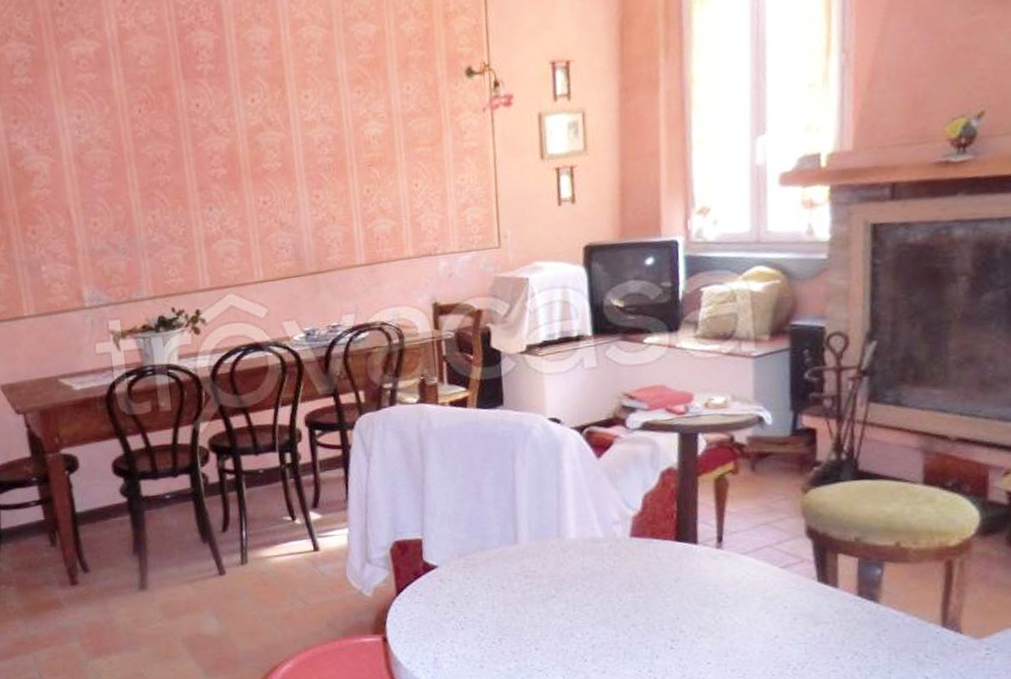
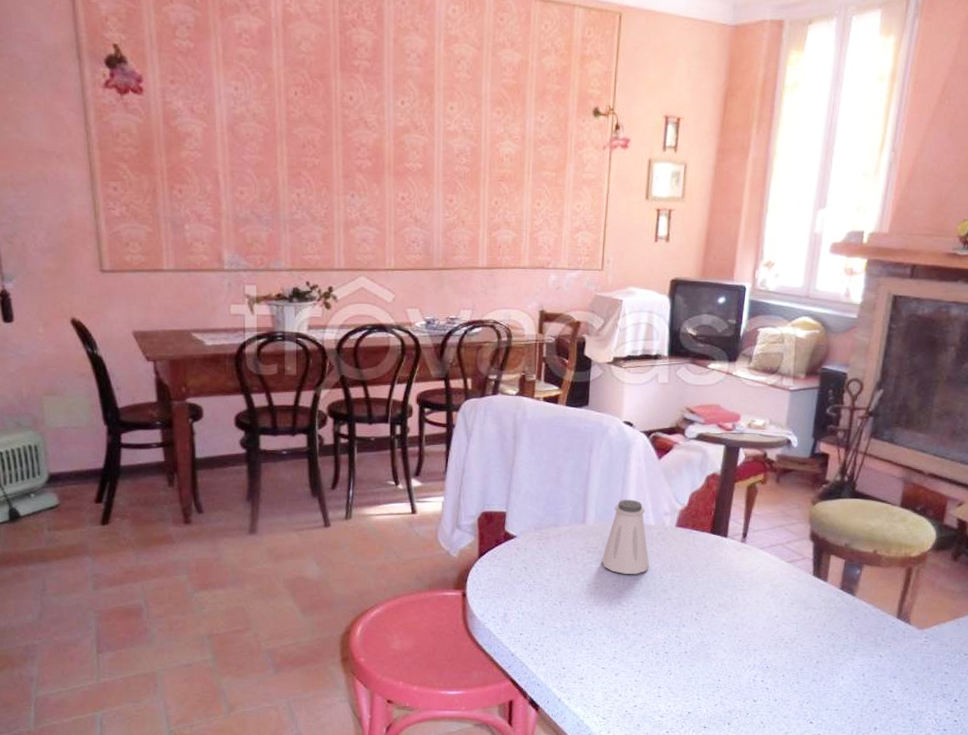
saltshaker: none [543,509,604,600] -> present [601,499,650,574]

